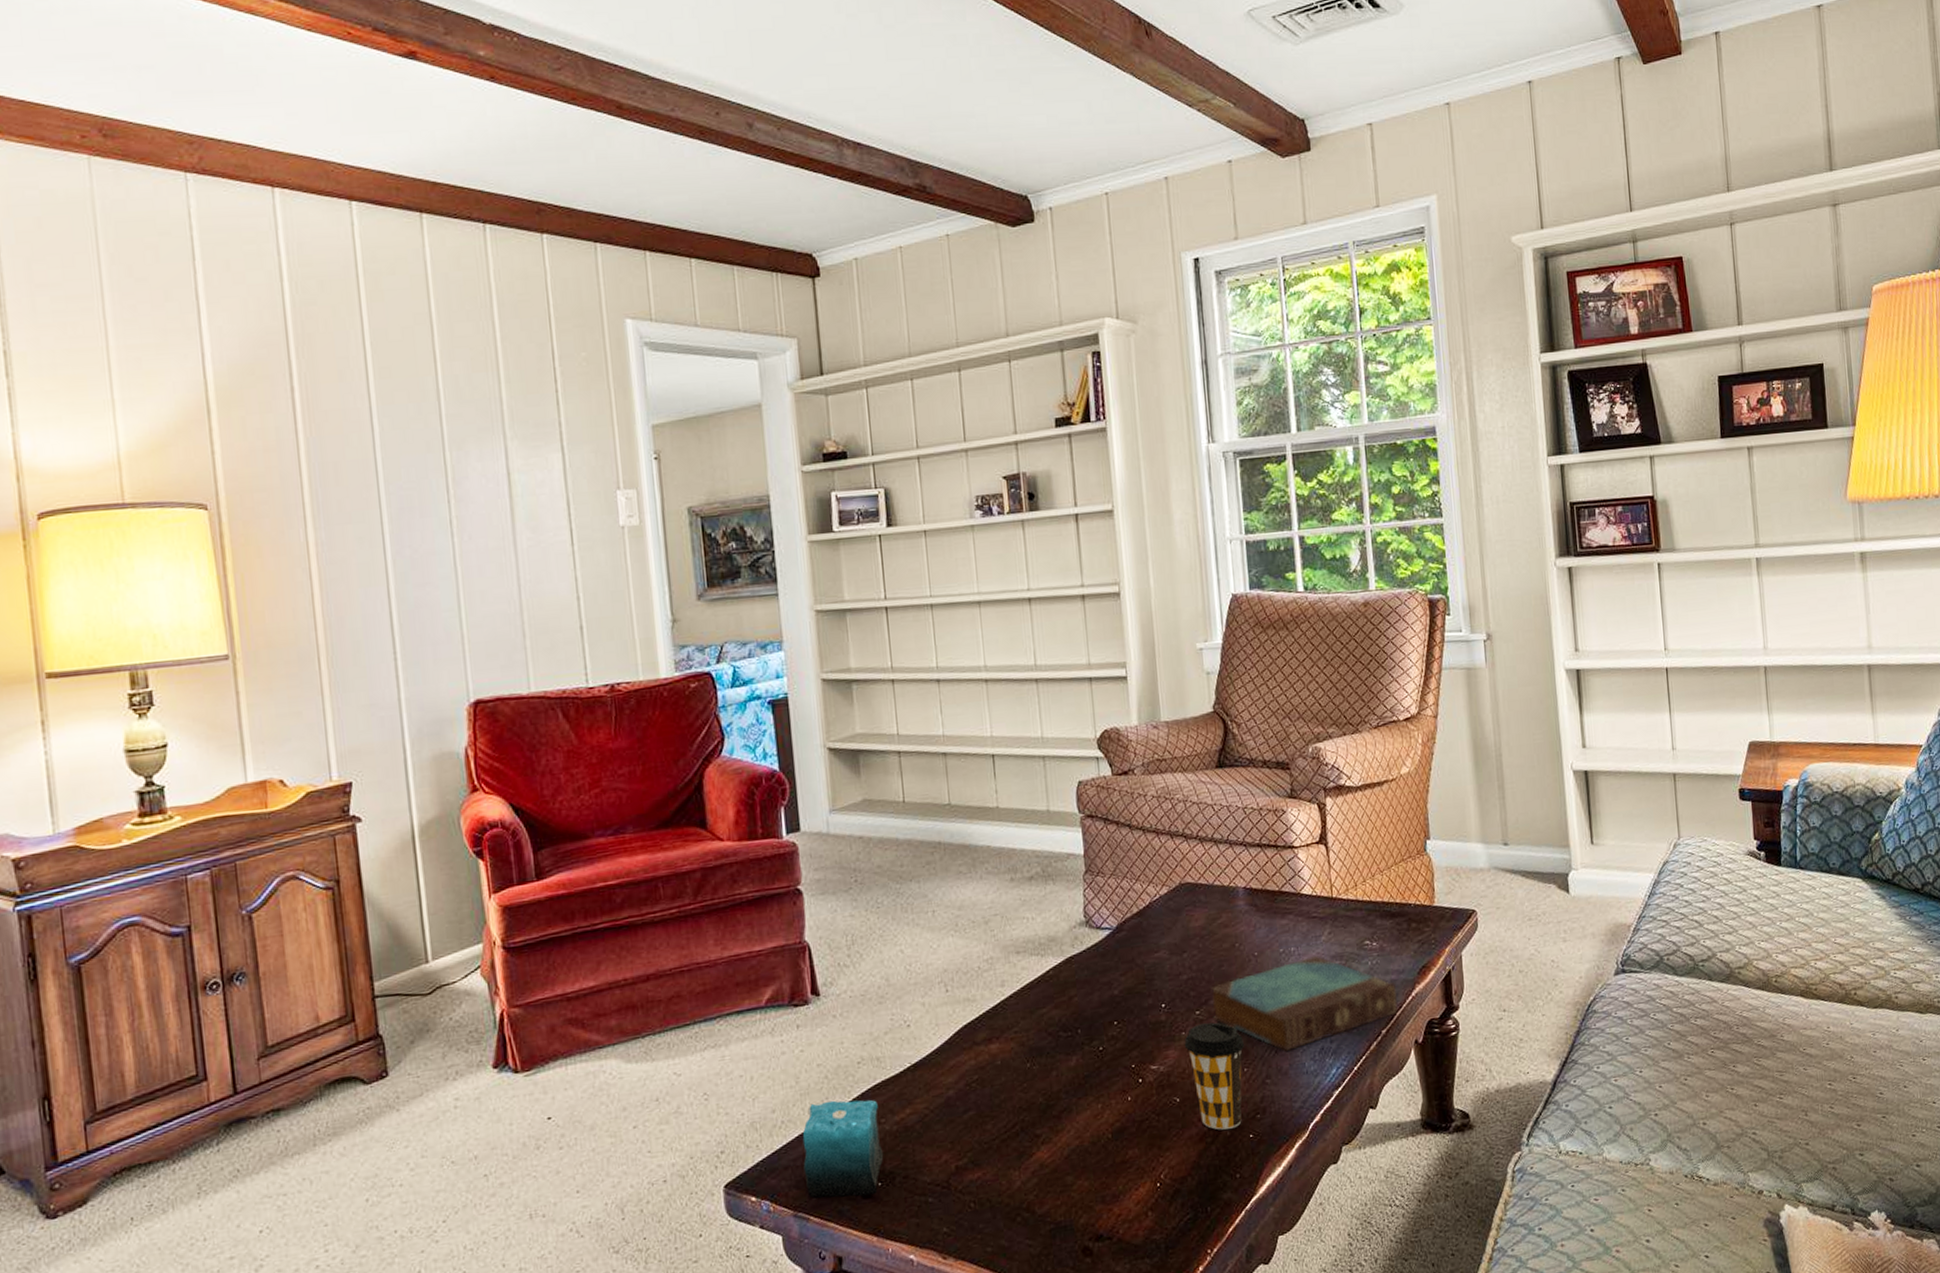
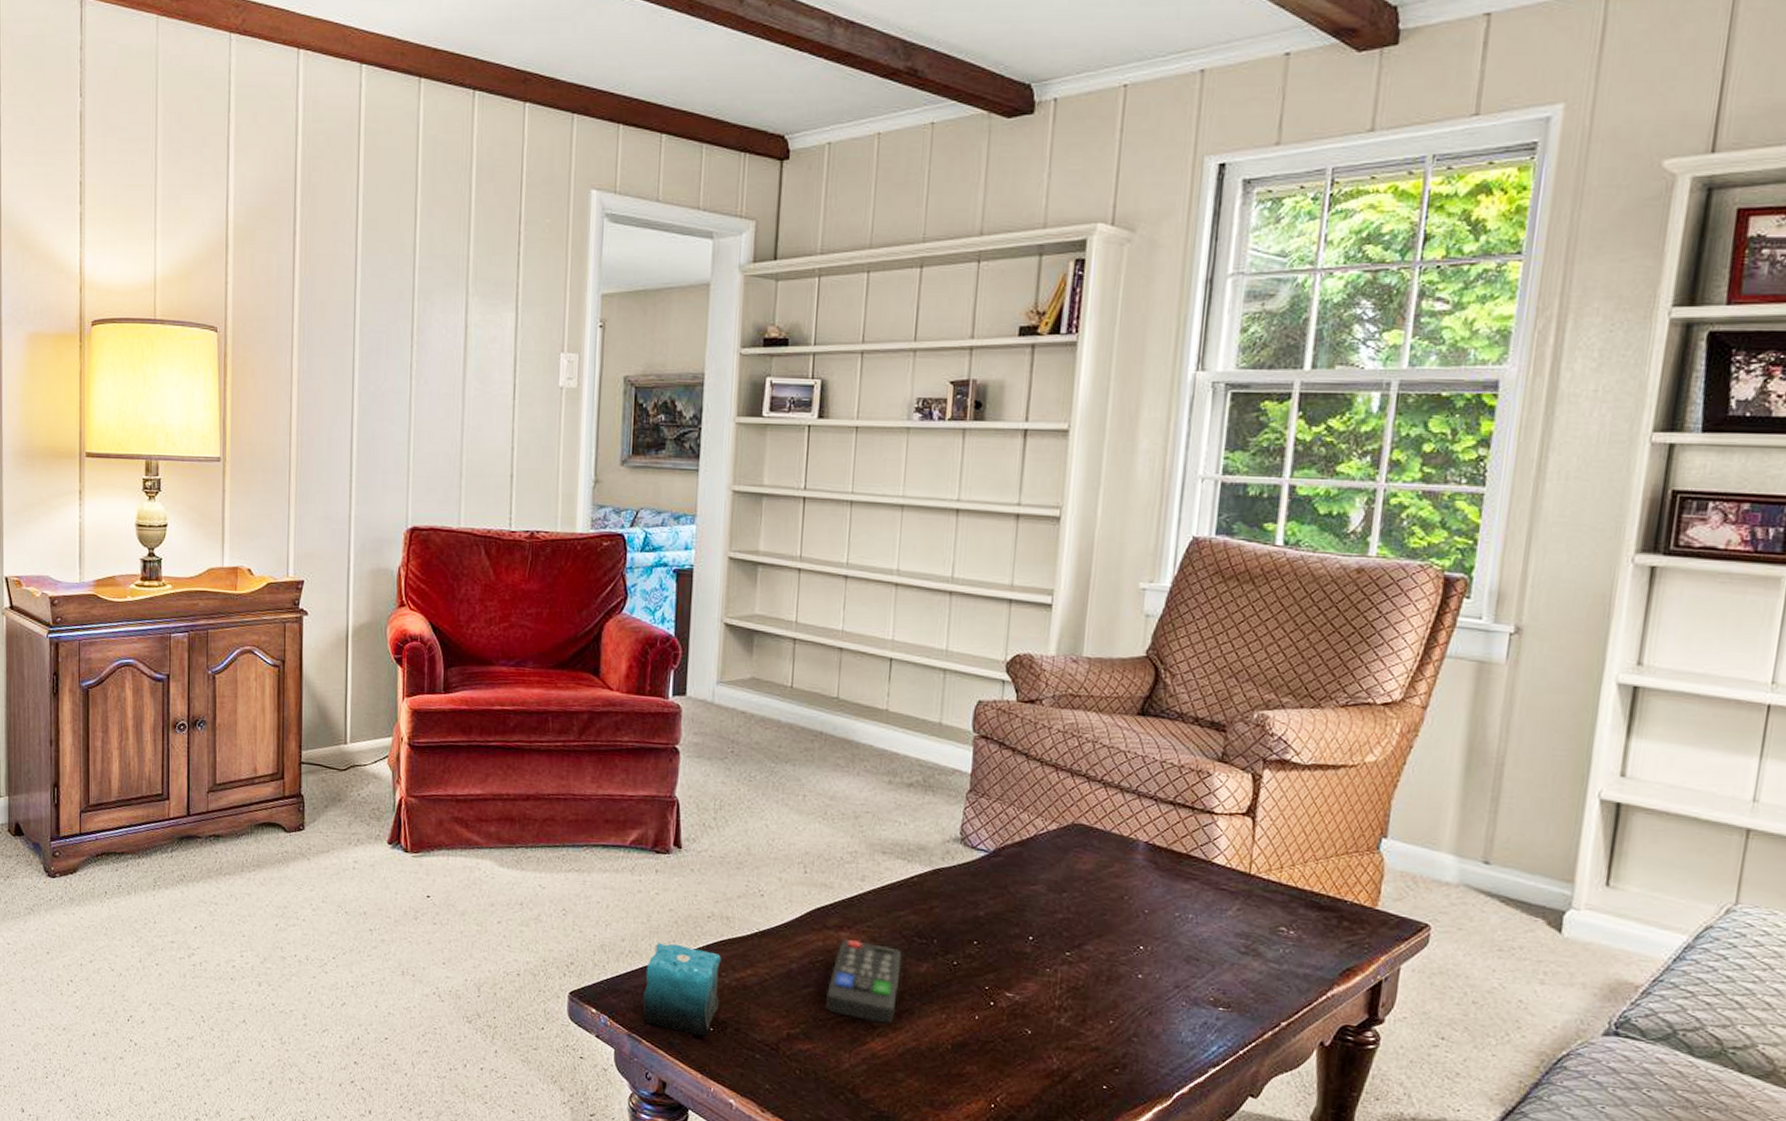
remote control: none [987,1048,1055,1132] -> present [826,938,902,1024]
coffee cup: present [1184,1022,1244,1130] -> none [1046,965,1115,1075]
book: present [1210,956,1399,1051] -> none [1084,928,1309,1016]

